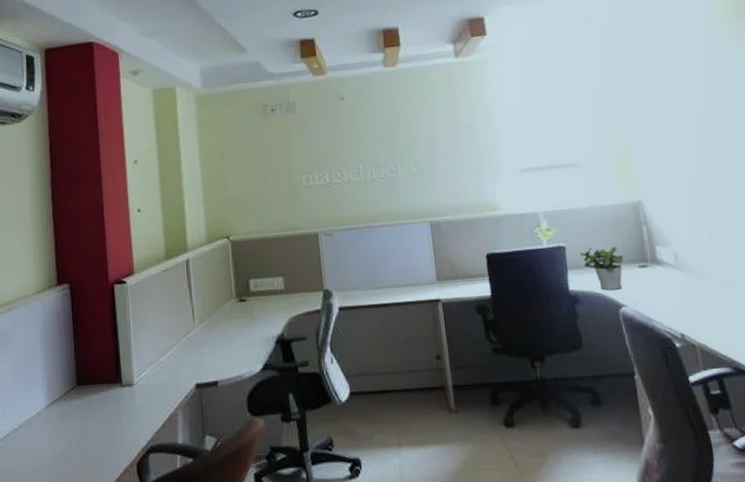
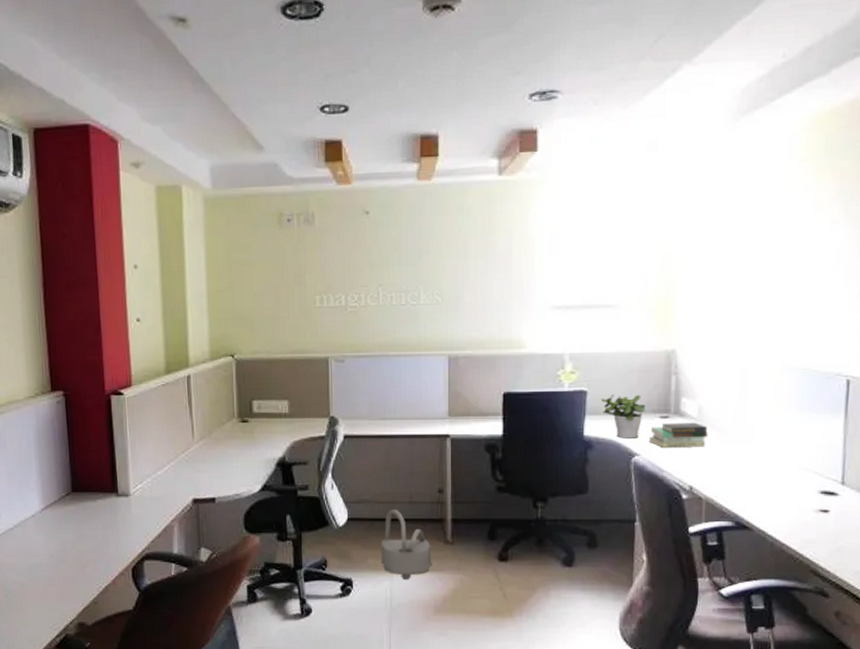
backpack: none [385,379,439,456] -> present [380,509,432,581]
books: none [631,269,688,298] -> present [648,422,708,449]

